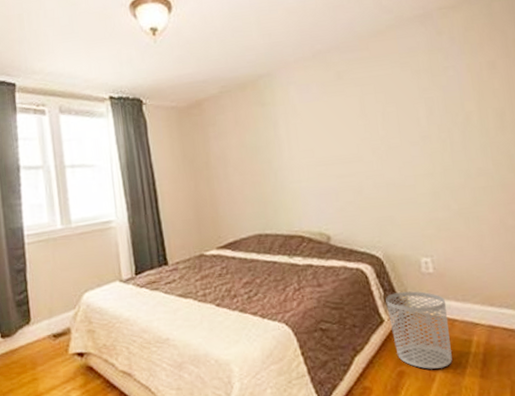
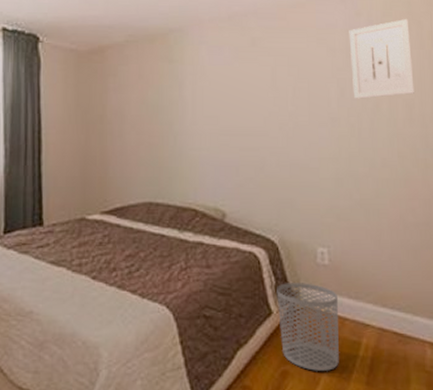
wall art: none [431,29,504,115] -> present [349,18,414,99]

